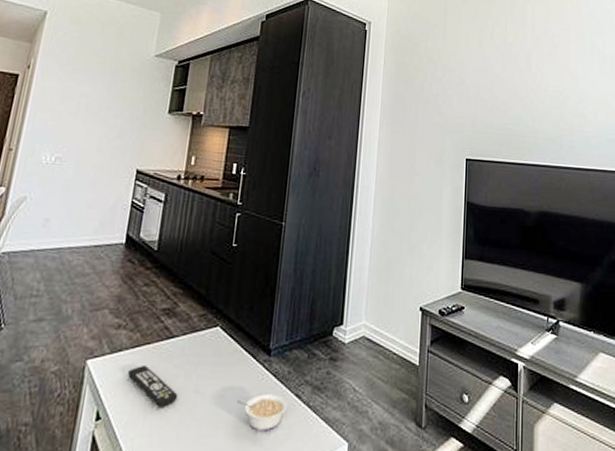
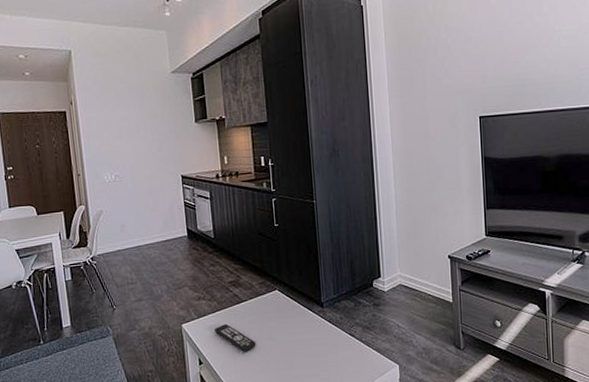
legume: present [237,393,289,431] -> none [303,334,345,362]

